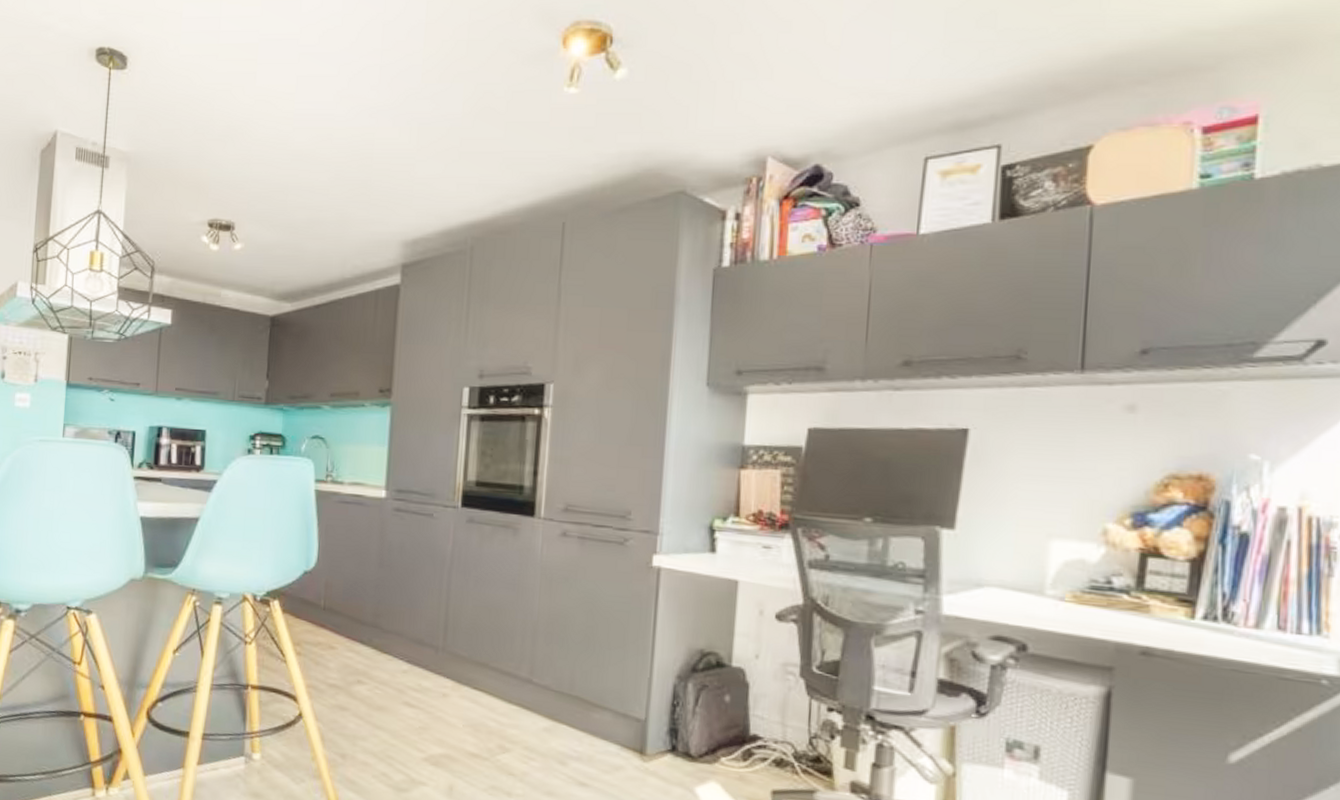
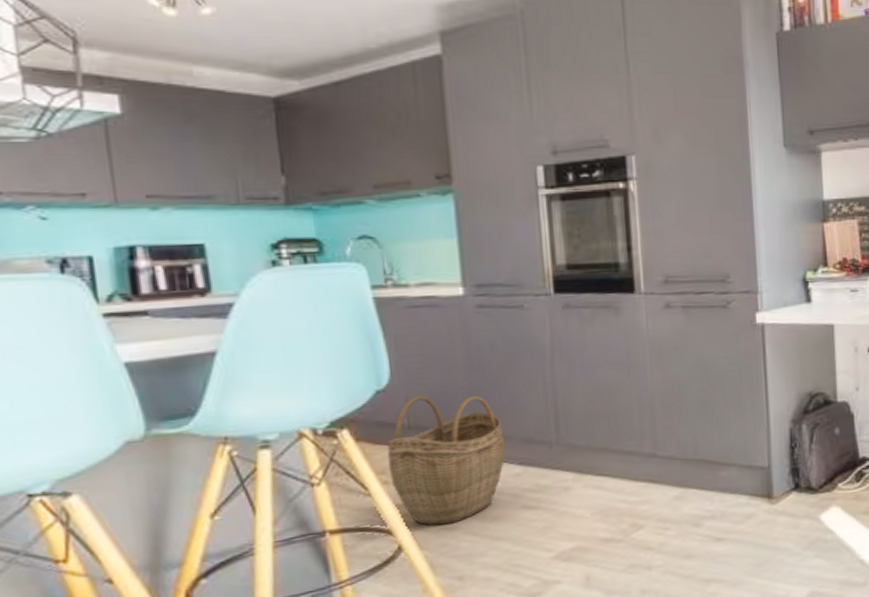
woven basket: none [303,582,399,704] -> present [387,395,505,526]

